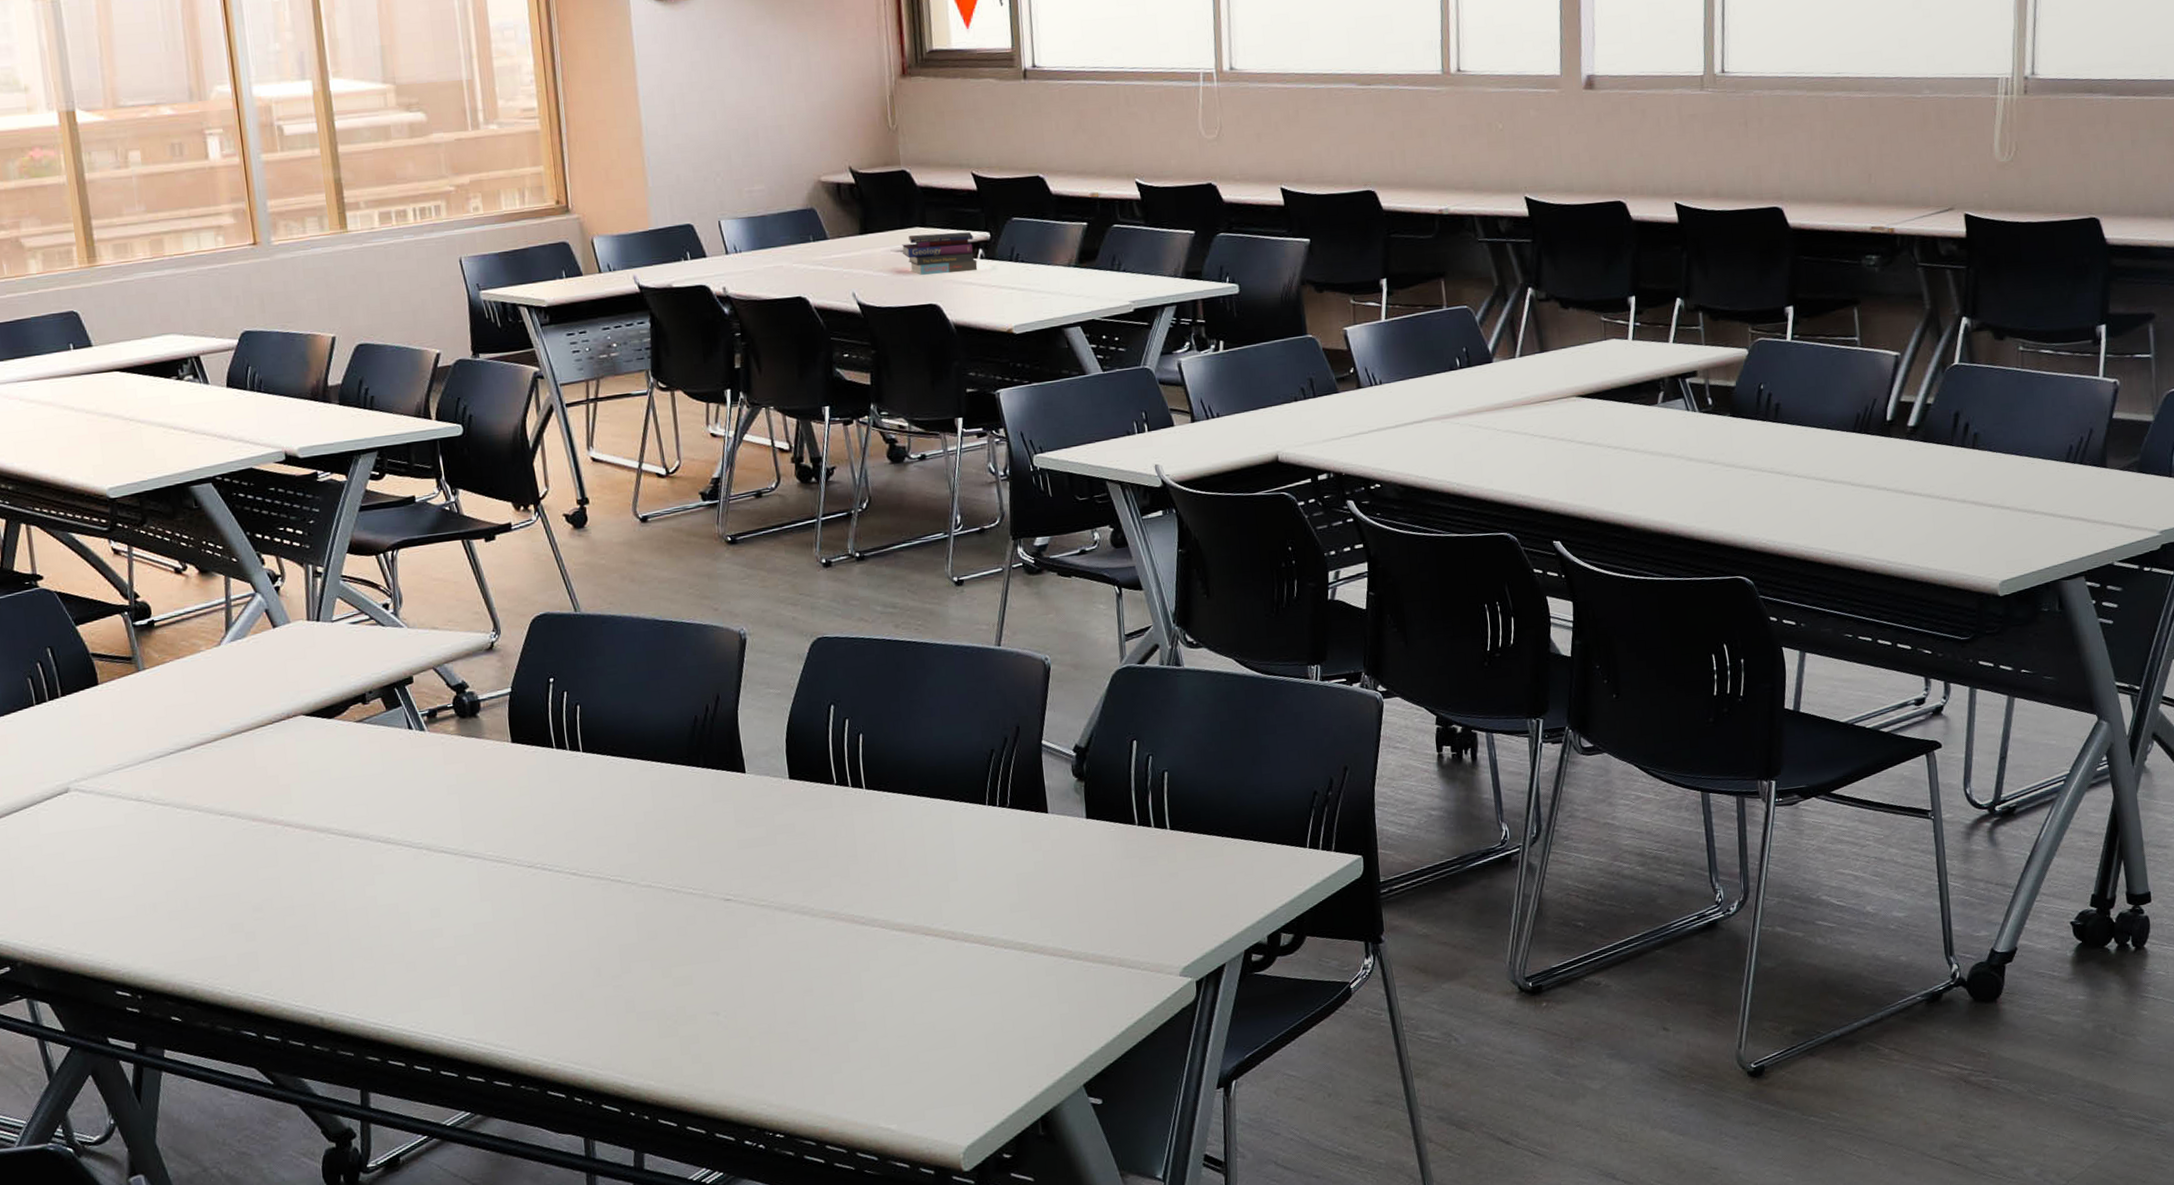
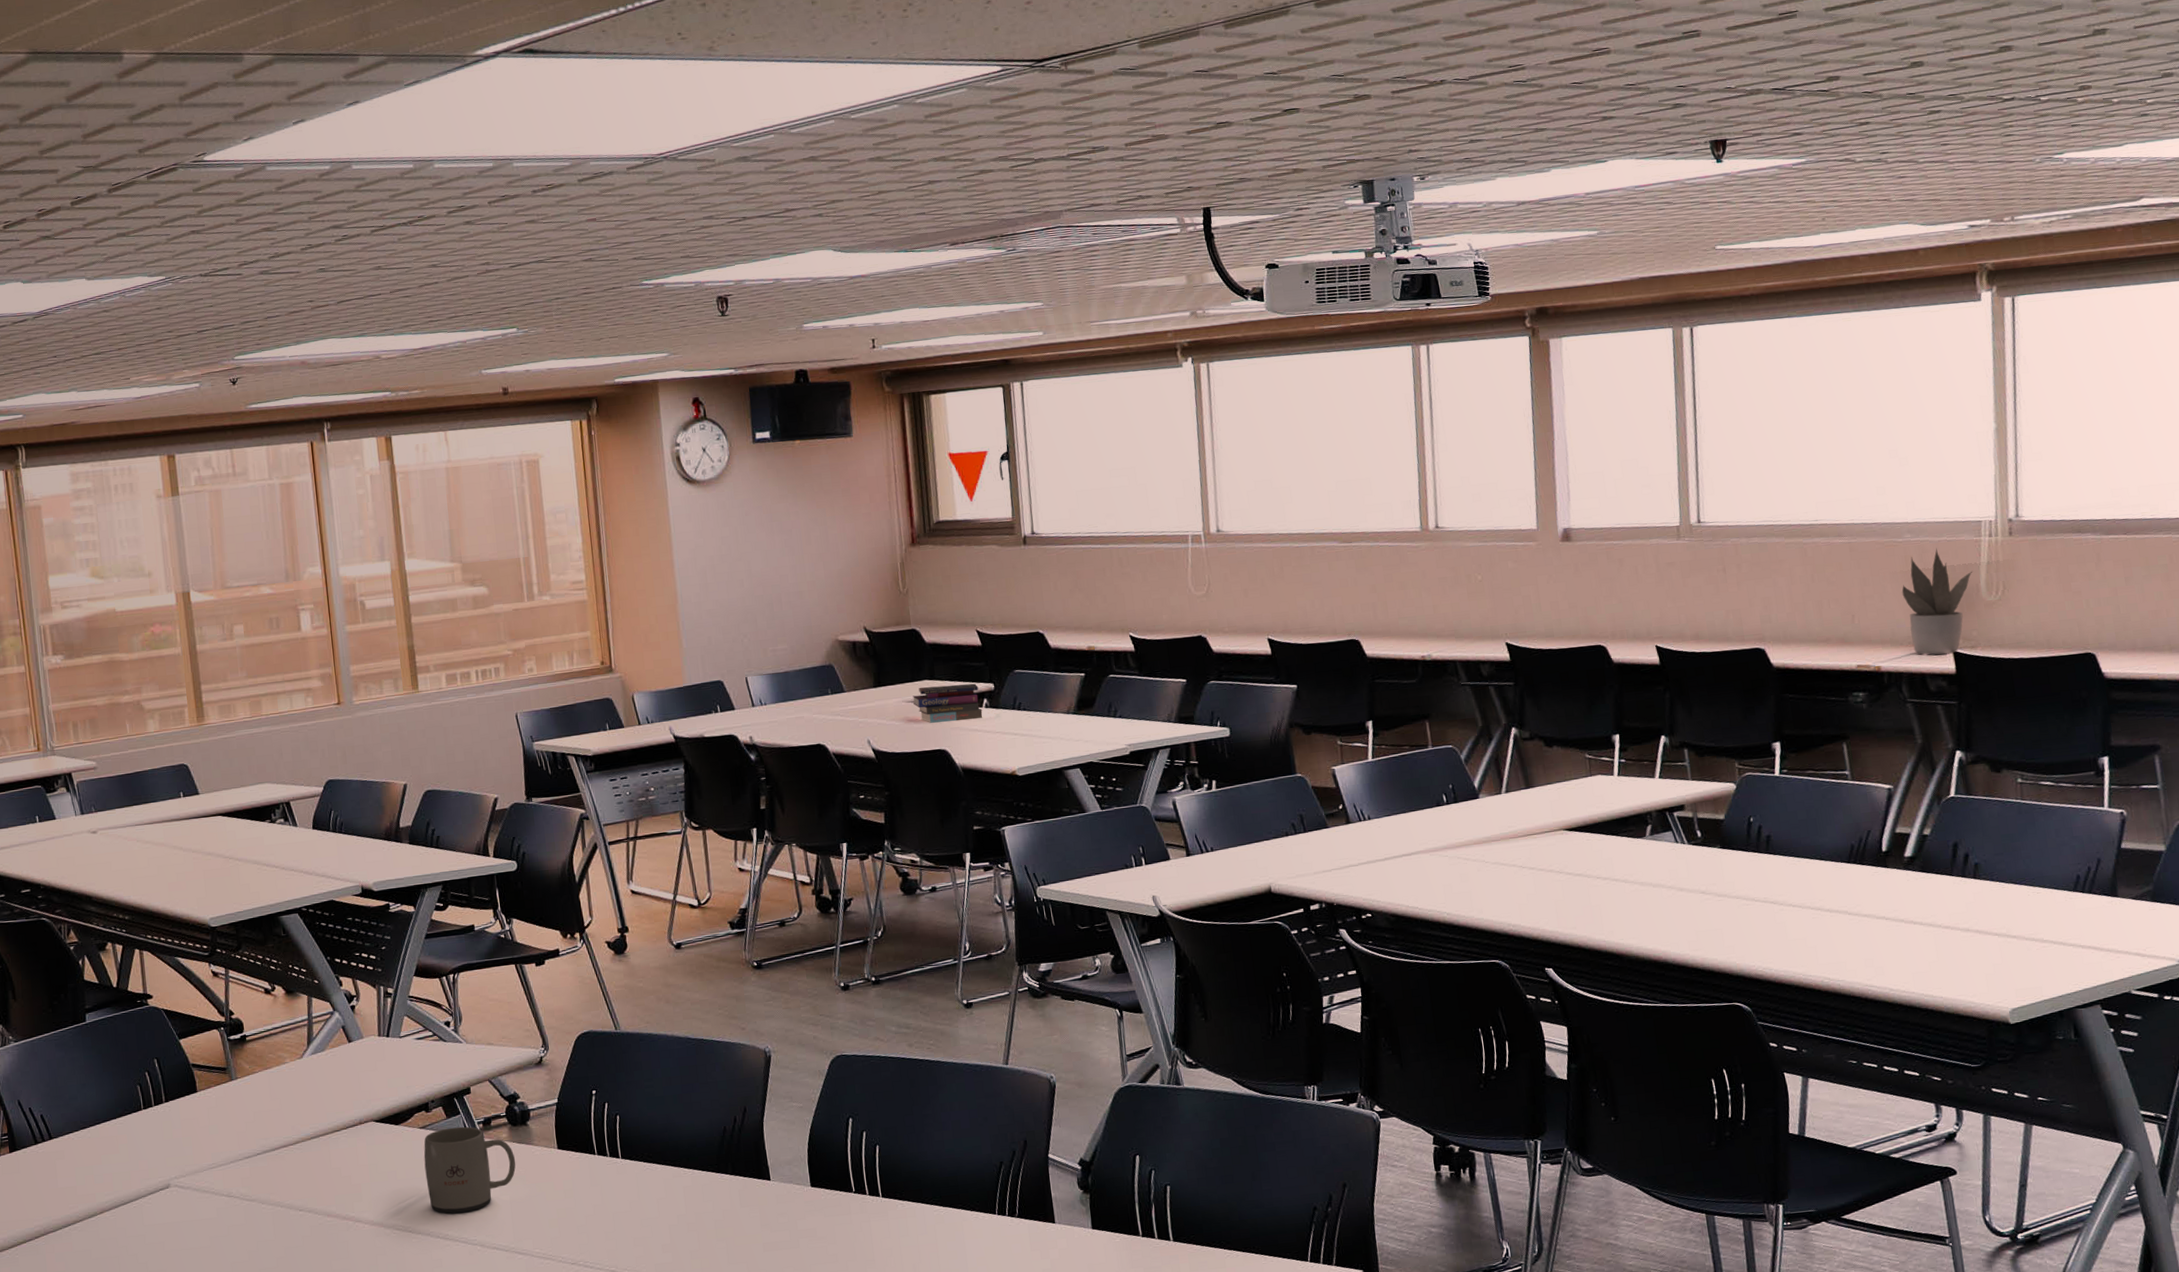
mug: none [361,719,465,815] -> present [423,1126,516,1214]
potted plant: none [1918,105,1988,218] -> present [1901,547,1973,655]

